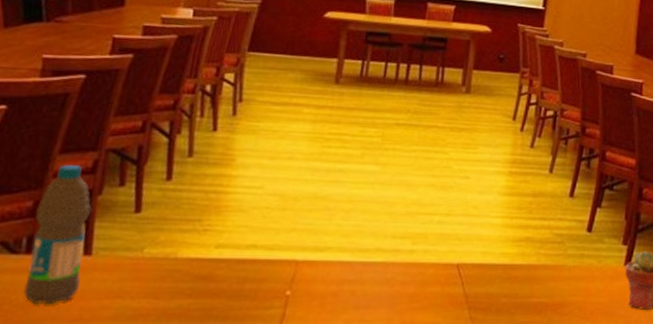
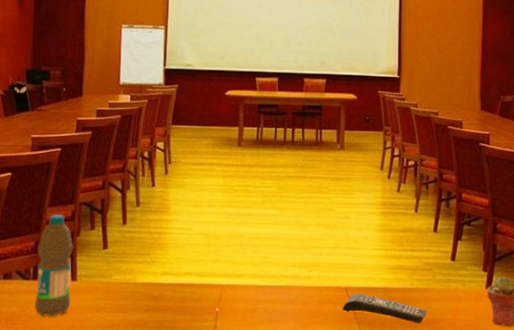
remote control: none [451,271,554,307] -> present [342,293,427,323]

